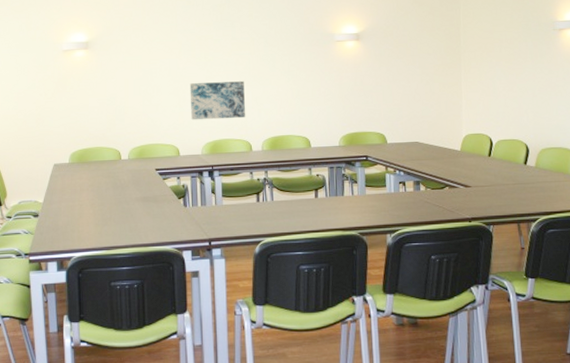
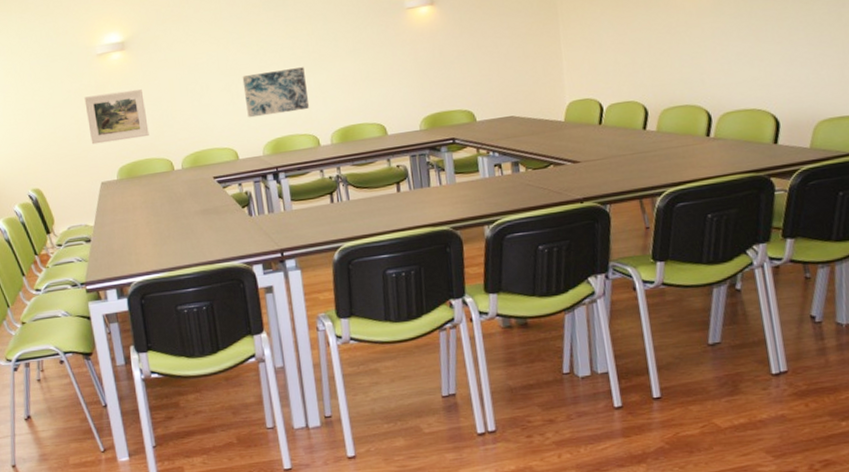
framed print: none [47,84,102,130] -> present [84,88,149,145]

